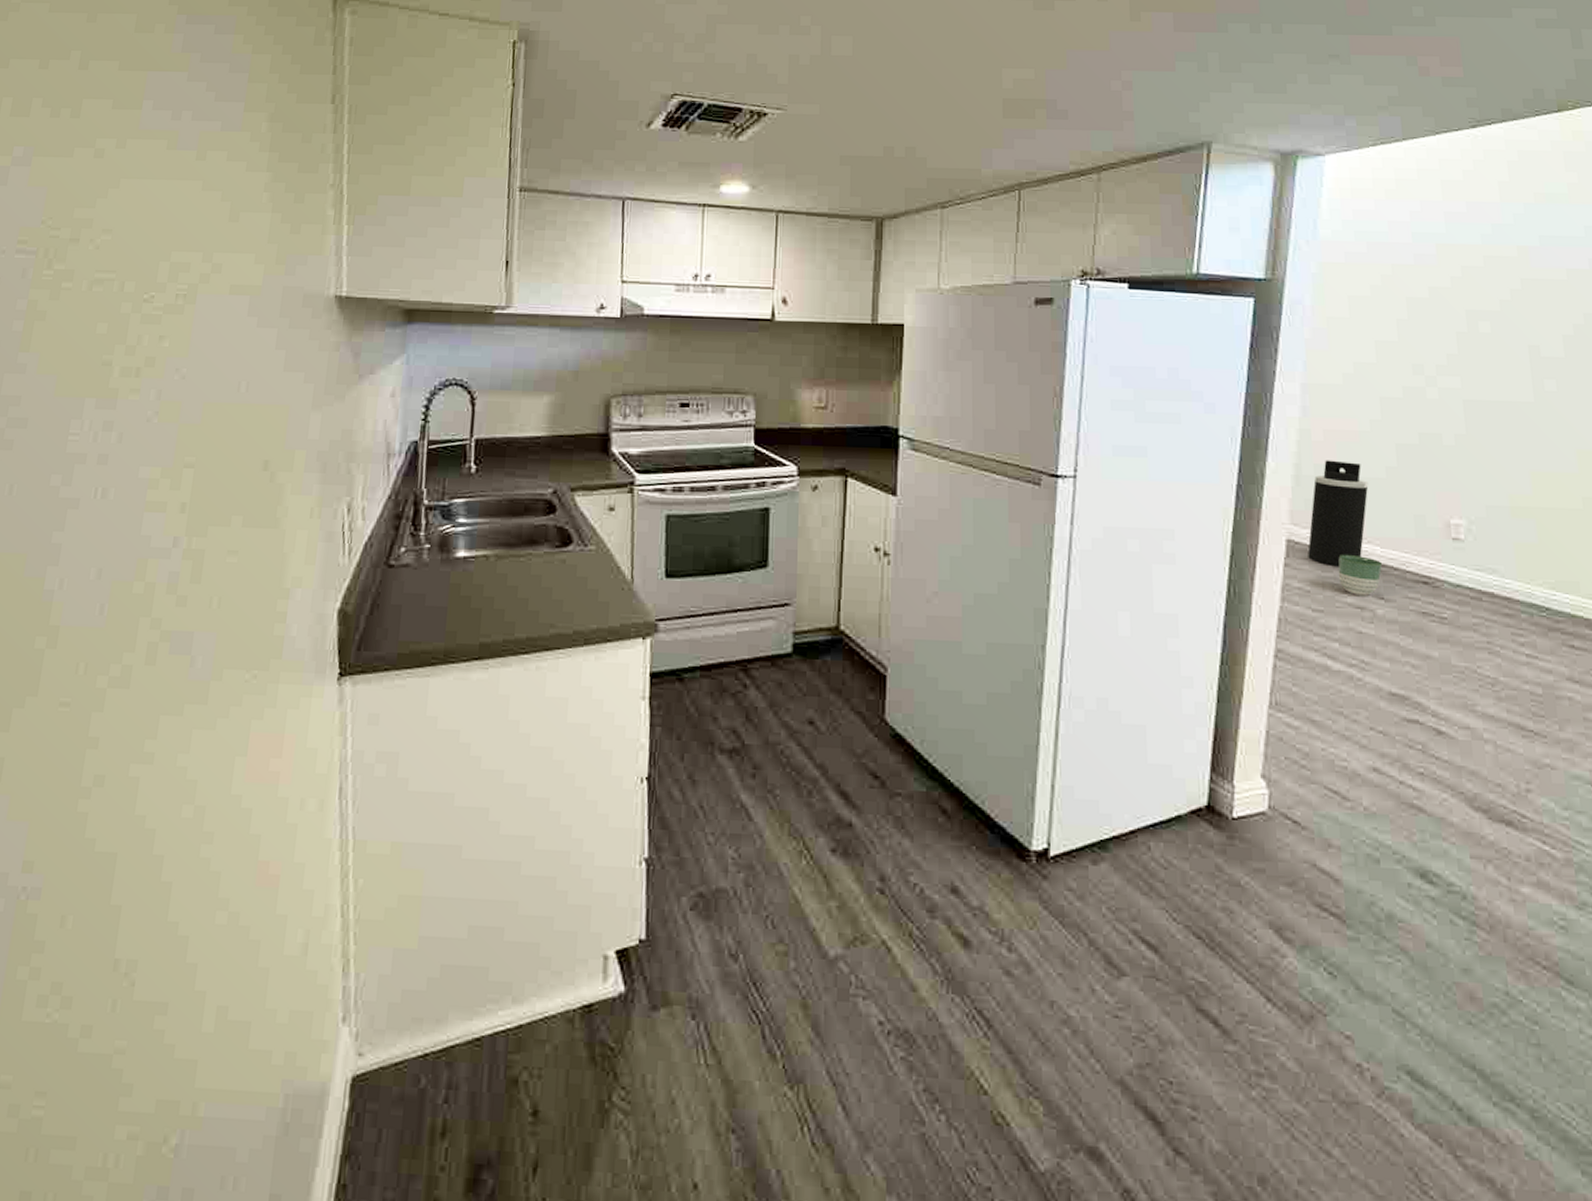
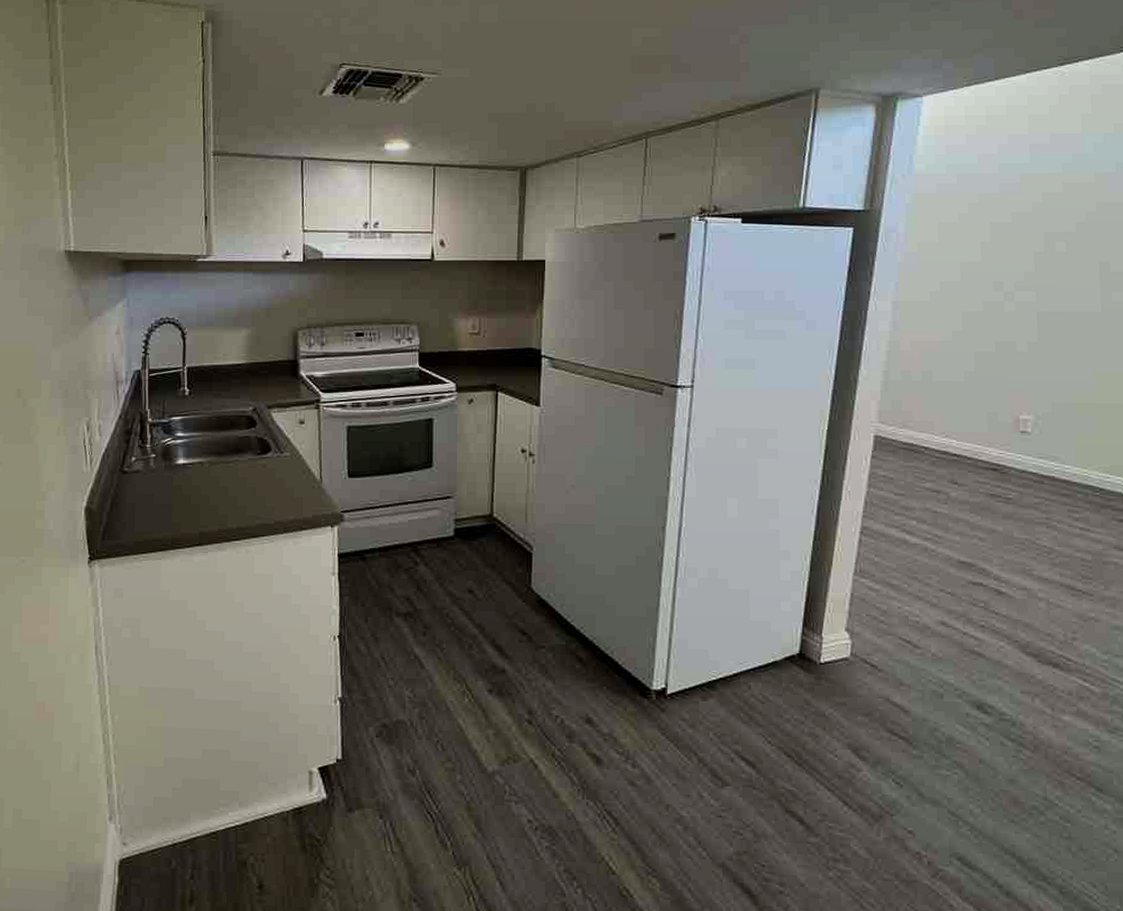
trash can: present [1307,460,1369,567] -> none [892,367,949,458]
planter: present [1338,554,1383,596] -> none [918,446,958,481]

